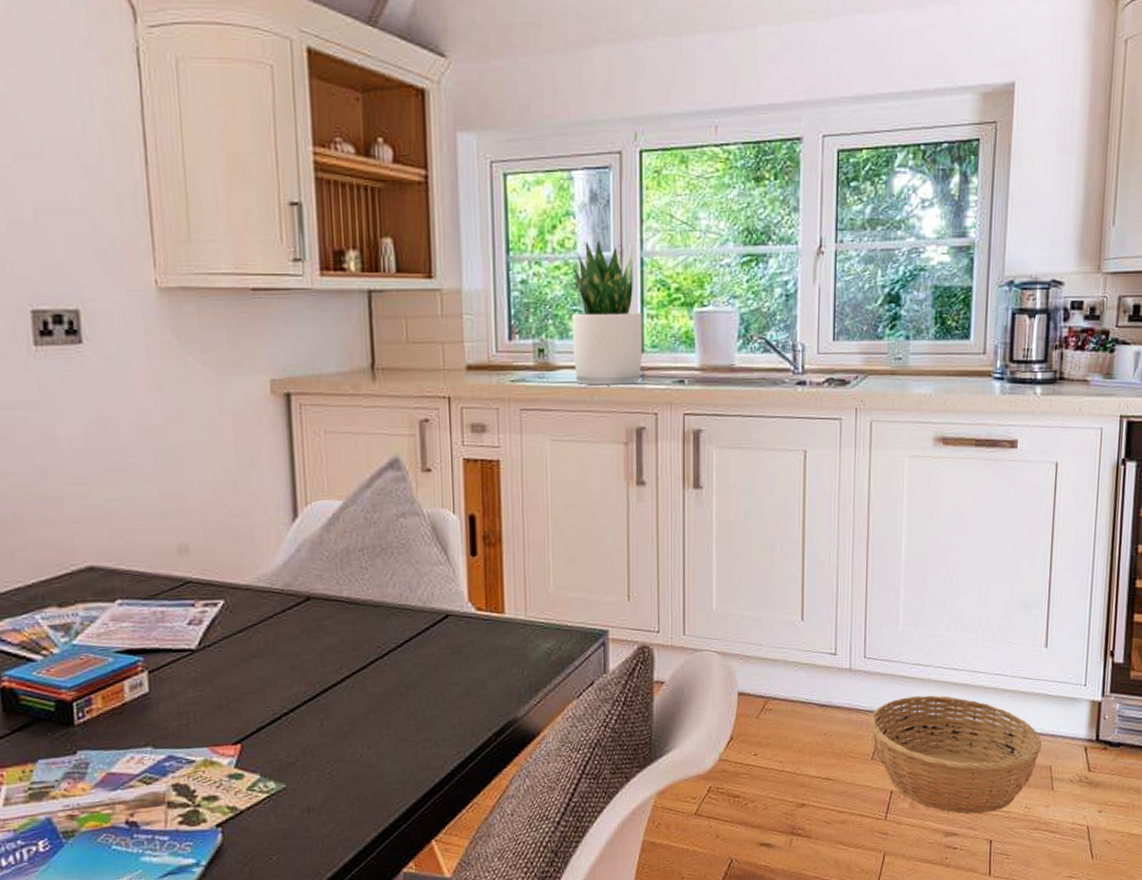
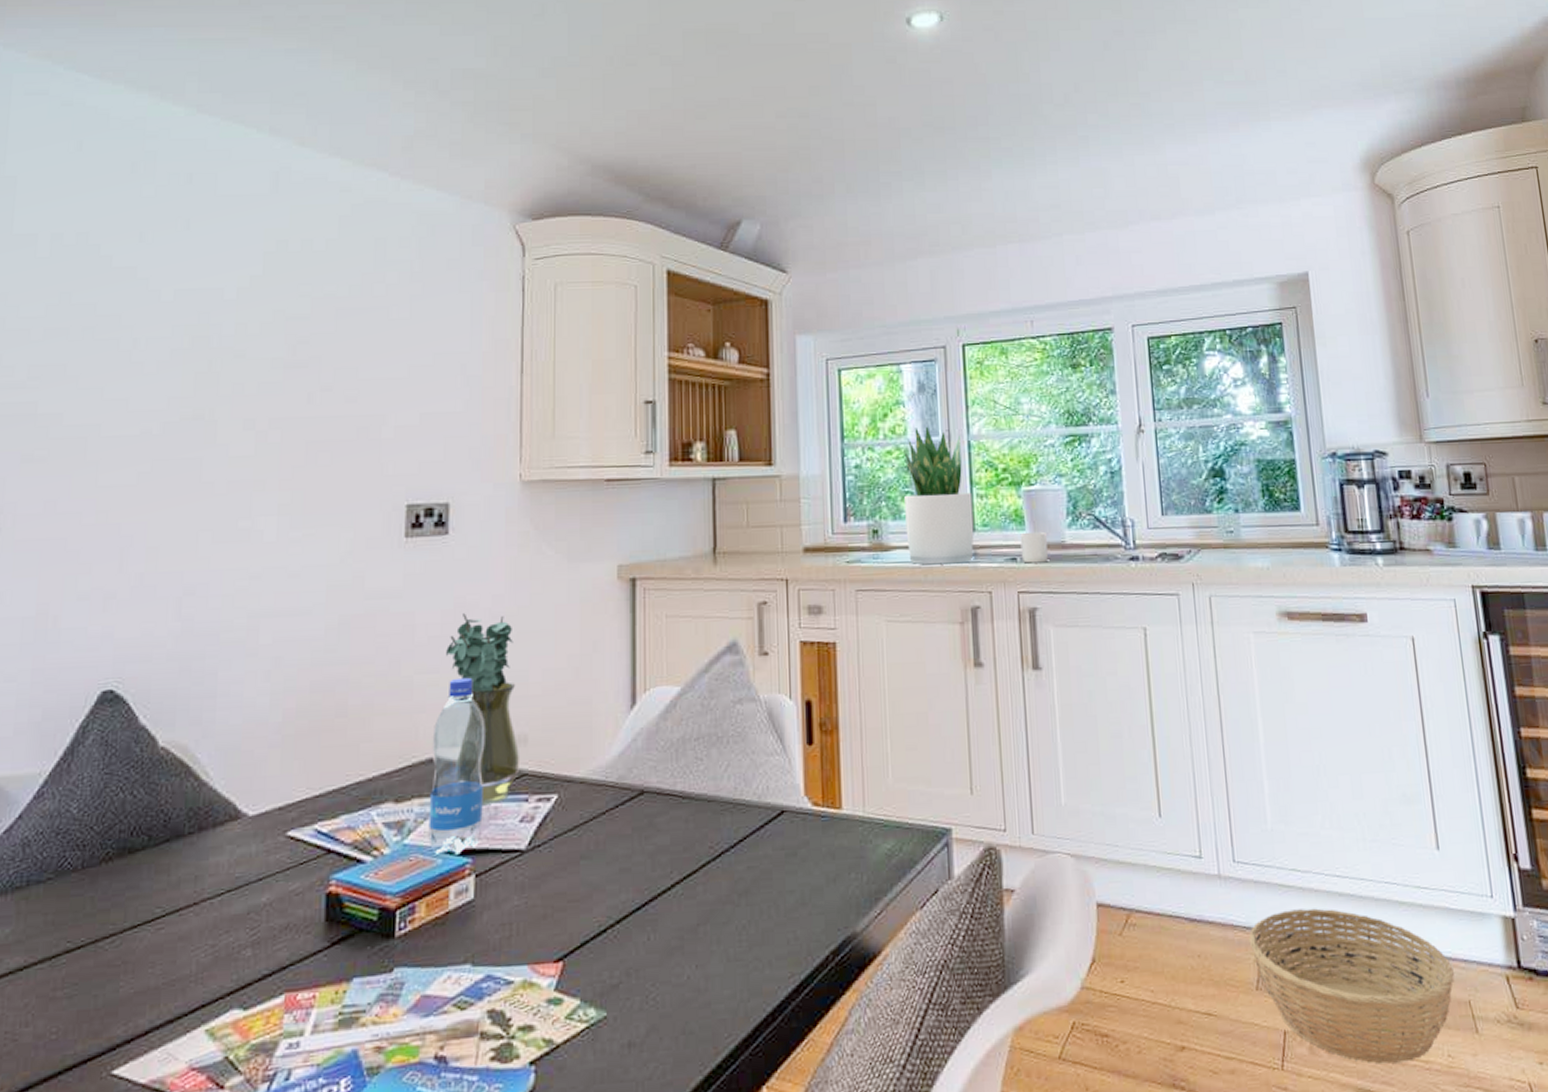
bottle: none [89,489,151,654] -> present [428,677,485,855]
vase: none [94,426,184,609] -> present [446,613,521,805]
mug: none [689,354,717,386] -> present [1020,531,1049,564]

